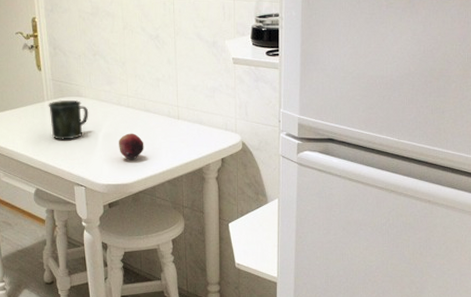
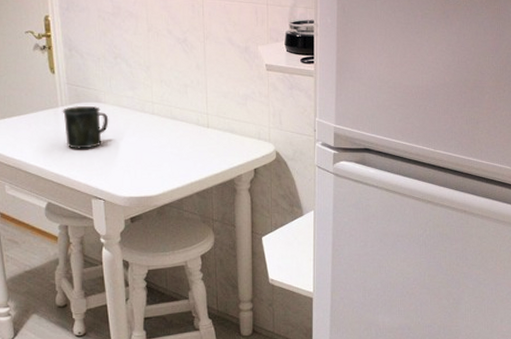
fruit: present [119,133,144,160] -> none [142,142,171,171]

